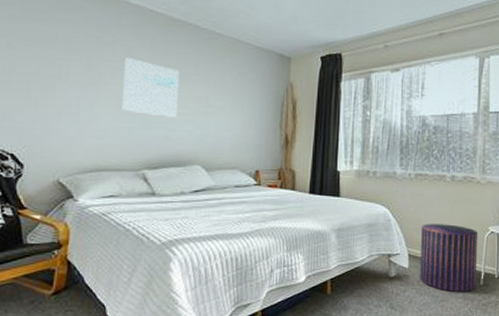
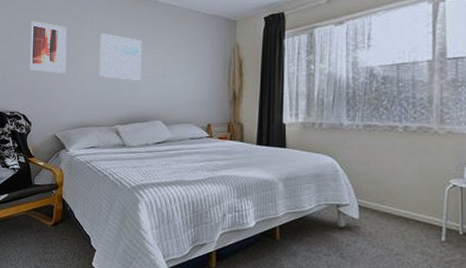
wall art: none [22,33,78,104] -> present [29,21,67,73]
pouf: present [419,224,478,292] -> none [370,175,438,247]

